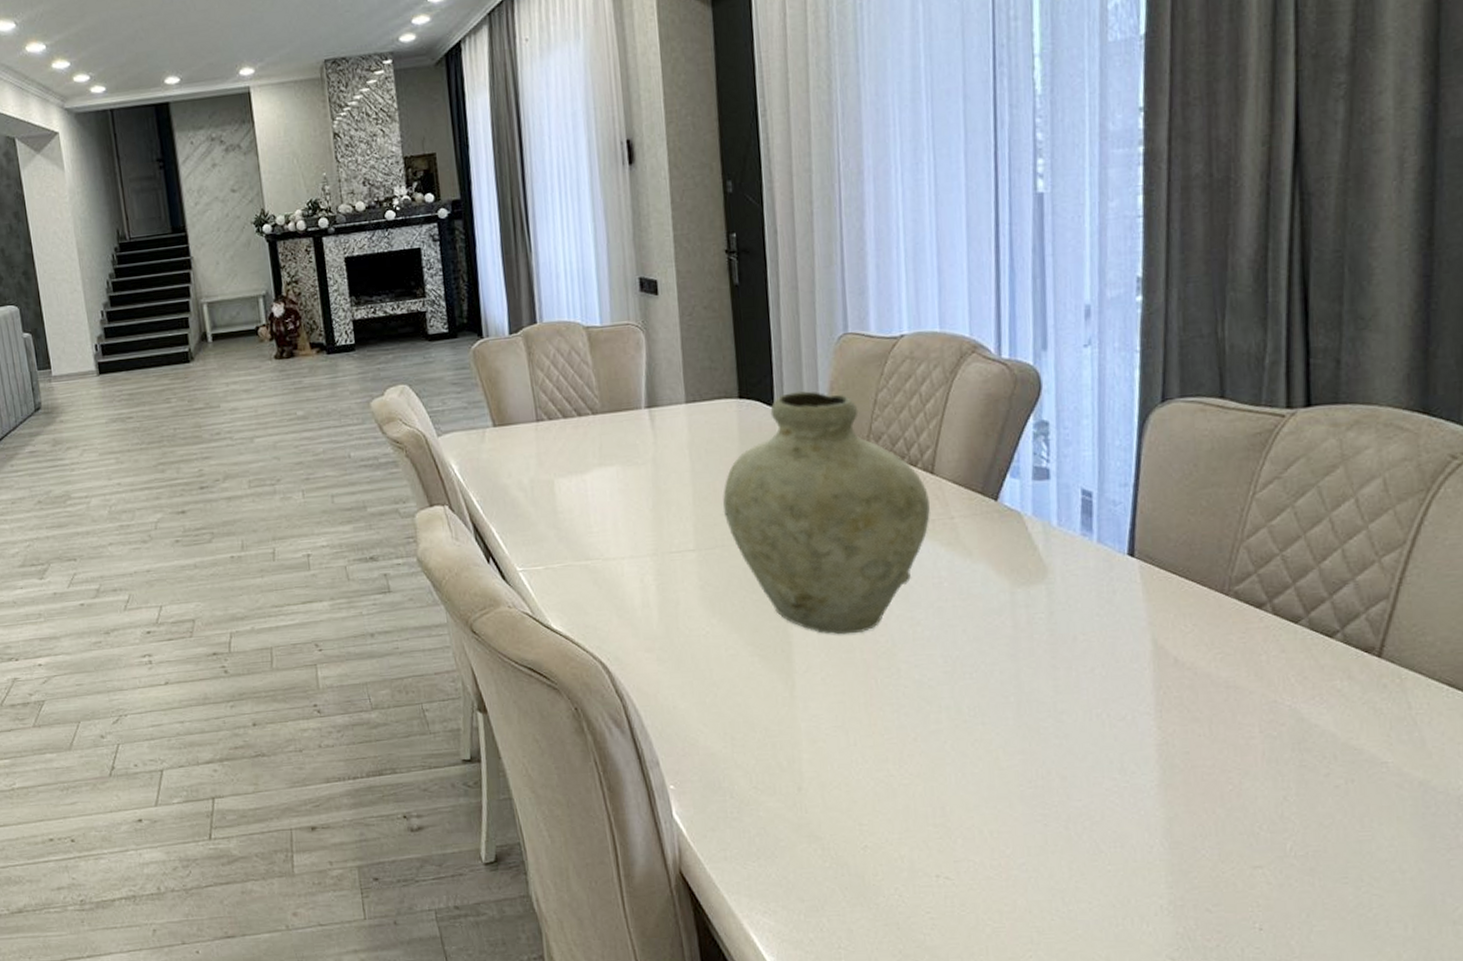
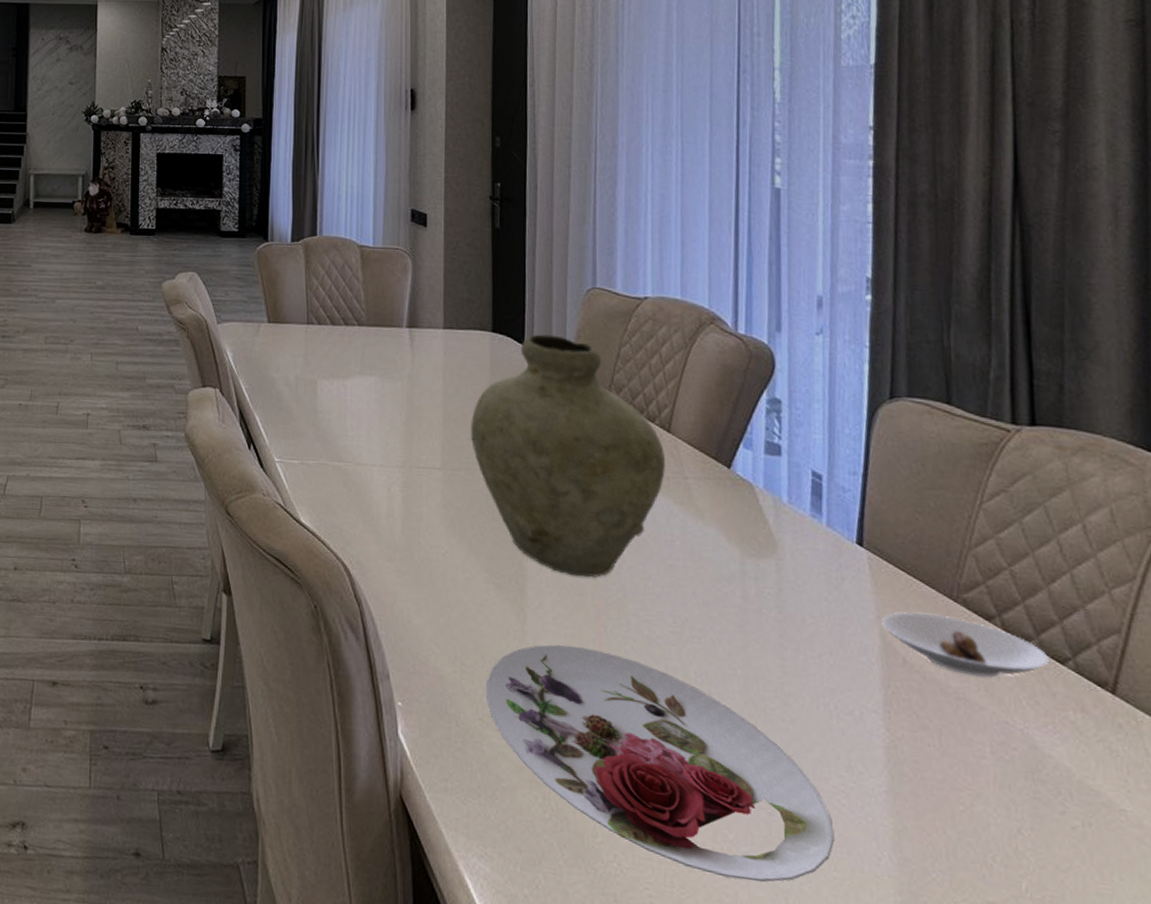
plate: none [758,701,1109,890] -> present [485,644,835,883]
saucer: none [1153,610,1318,664] -> present [882,612,1049,678]

